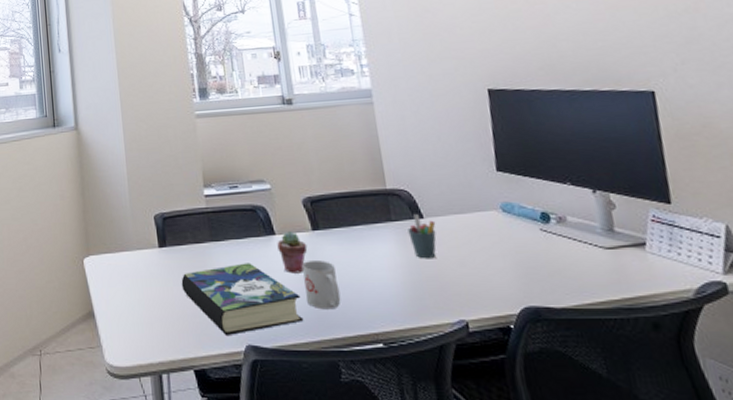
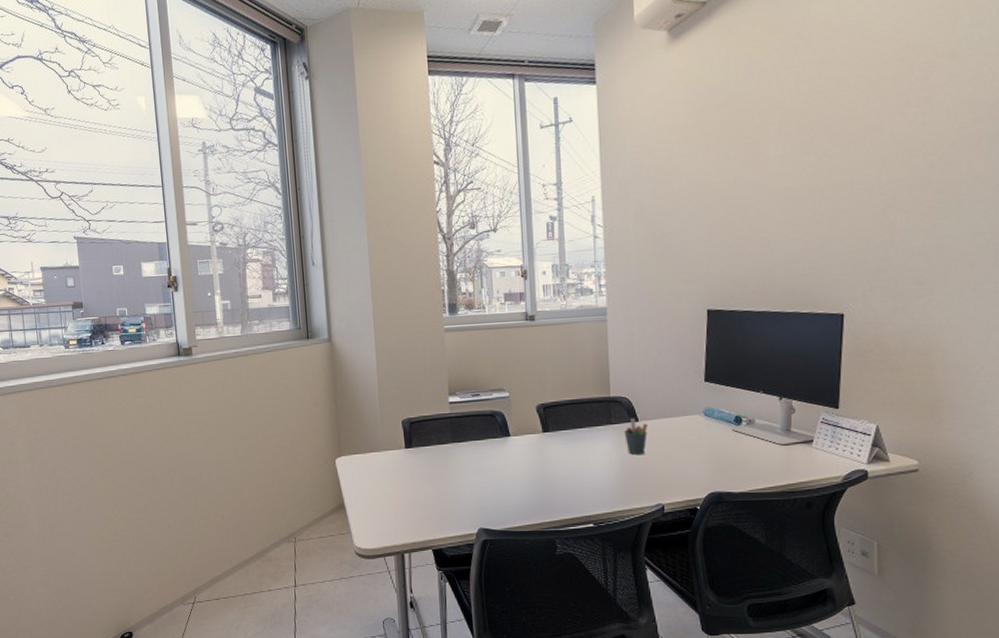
book: present [181,263,304,335] -> none [424,460,529,521]
potted succulent: present [277,231,308,274] -> none [511,433,538,469]
mug: present [302,259,341,310] -> none [532,457,562,498]

